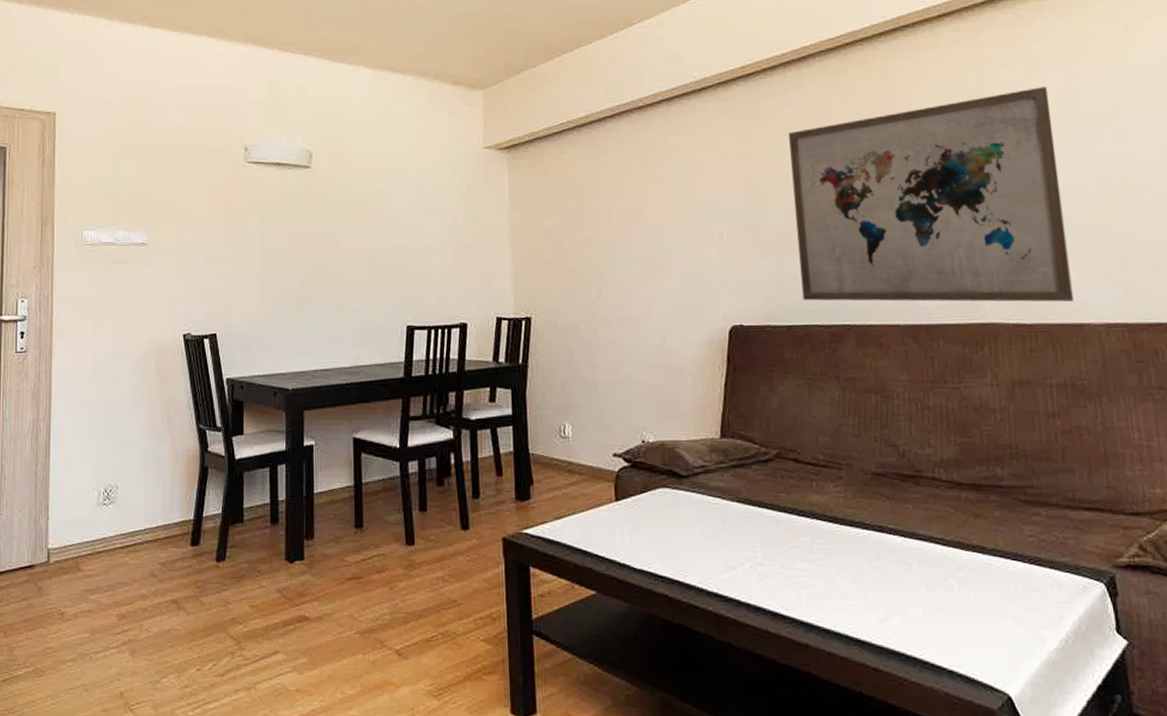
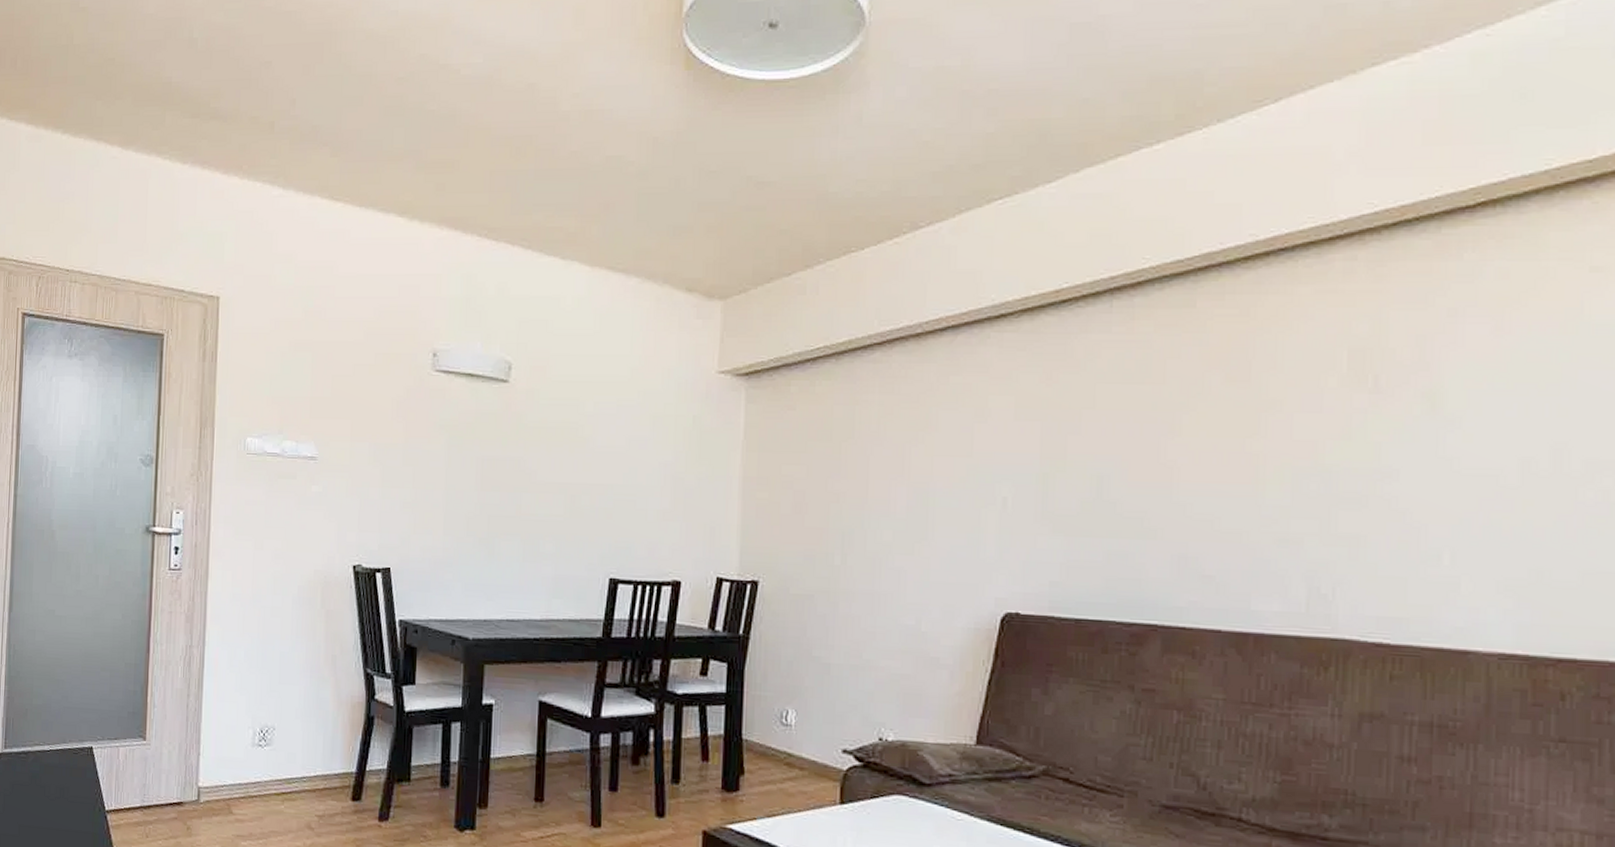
wall art: present [789,87,1074,302] -> none [1100,341,1469,622]

